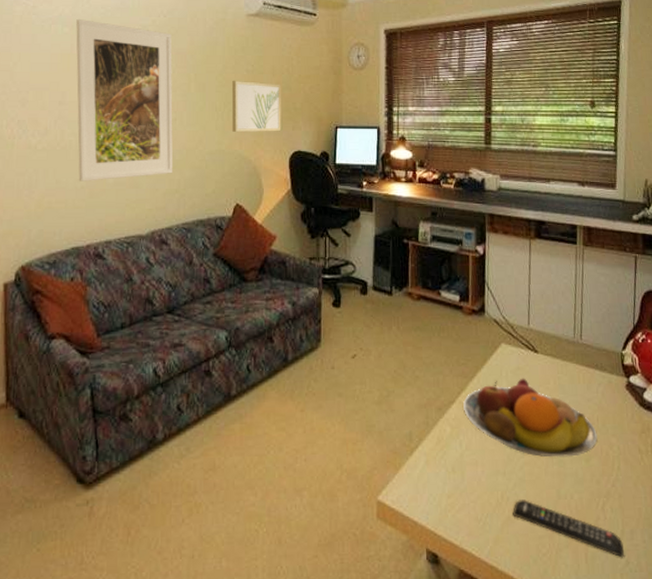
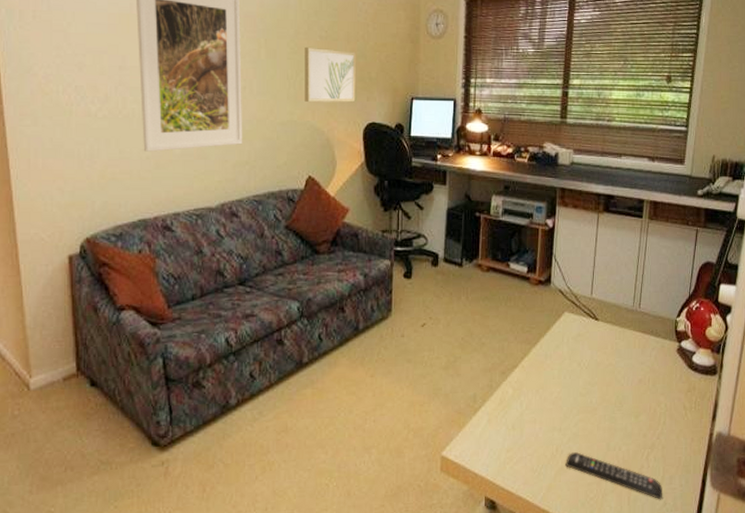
fruit bowl: present [463,378,598,457] -> none [526,343,647,414]

